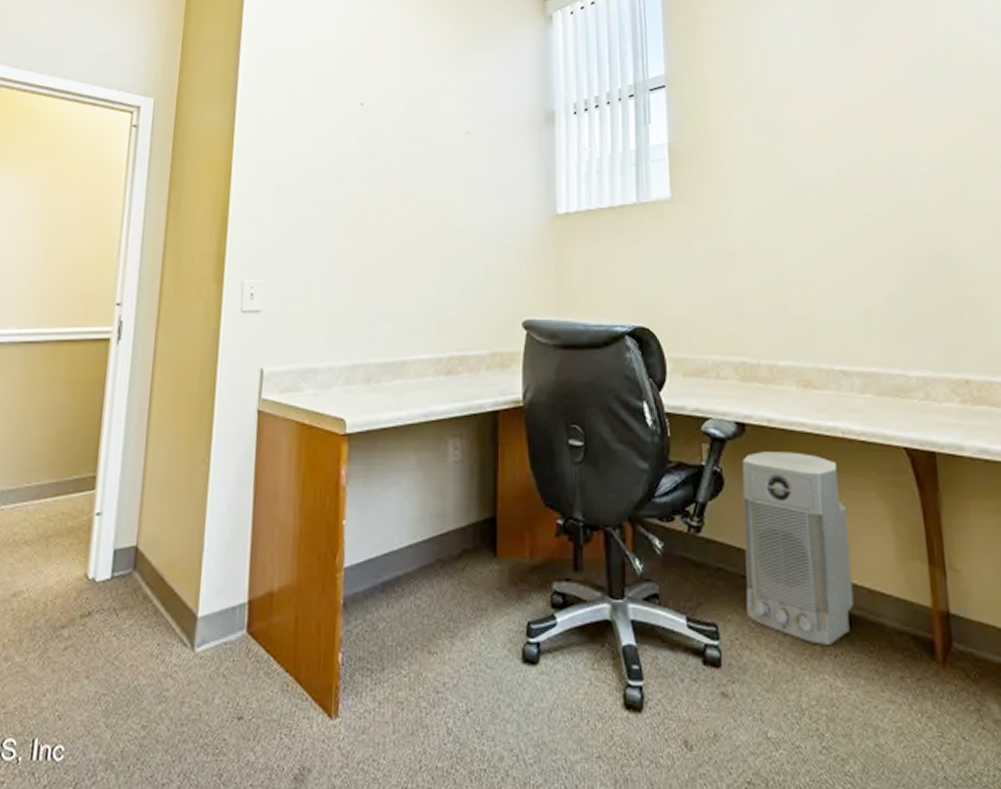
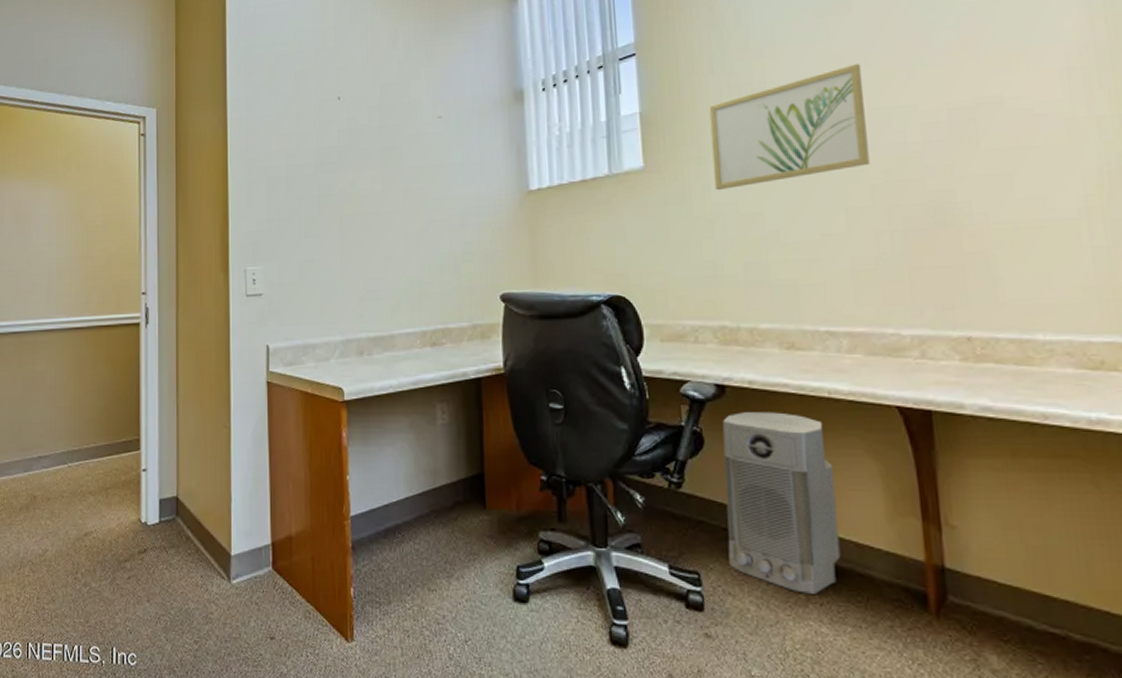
wall art: none [733,112,879,226] -> present [709,63,870,191]

